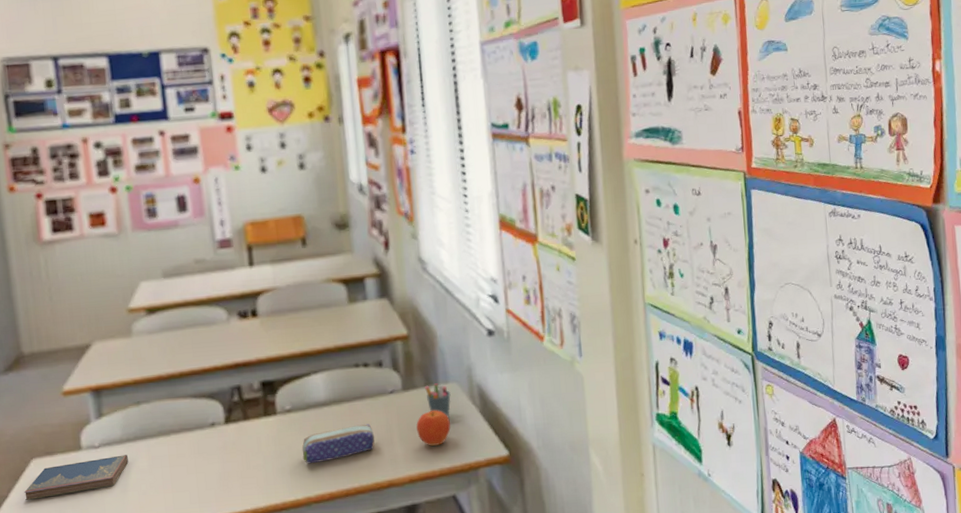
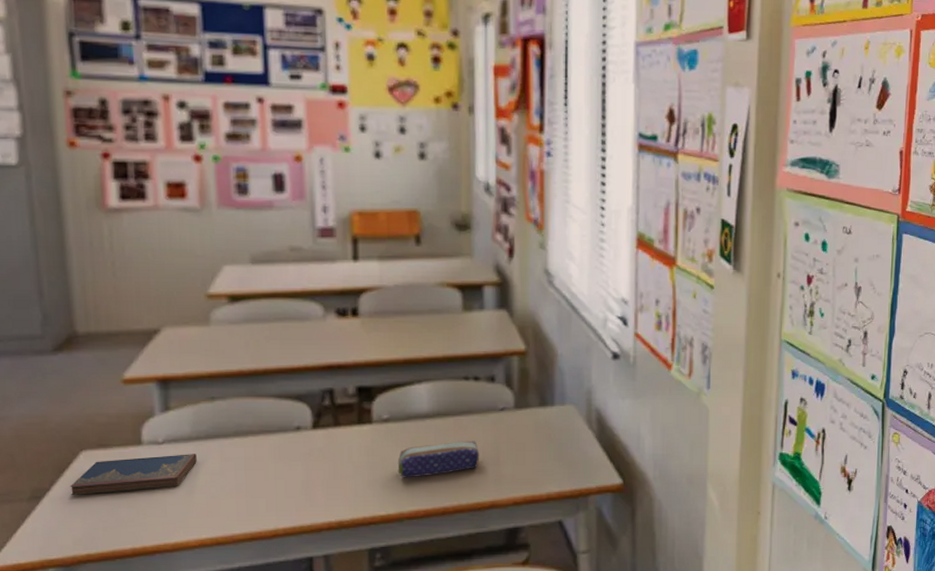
fruit: present [416,410,451,446] -> none [526,431,563,469]
pen holder: present [425,383,451,418] -> none [539,404,566,441]

